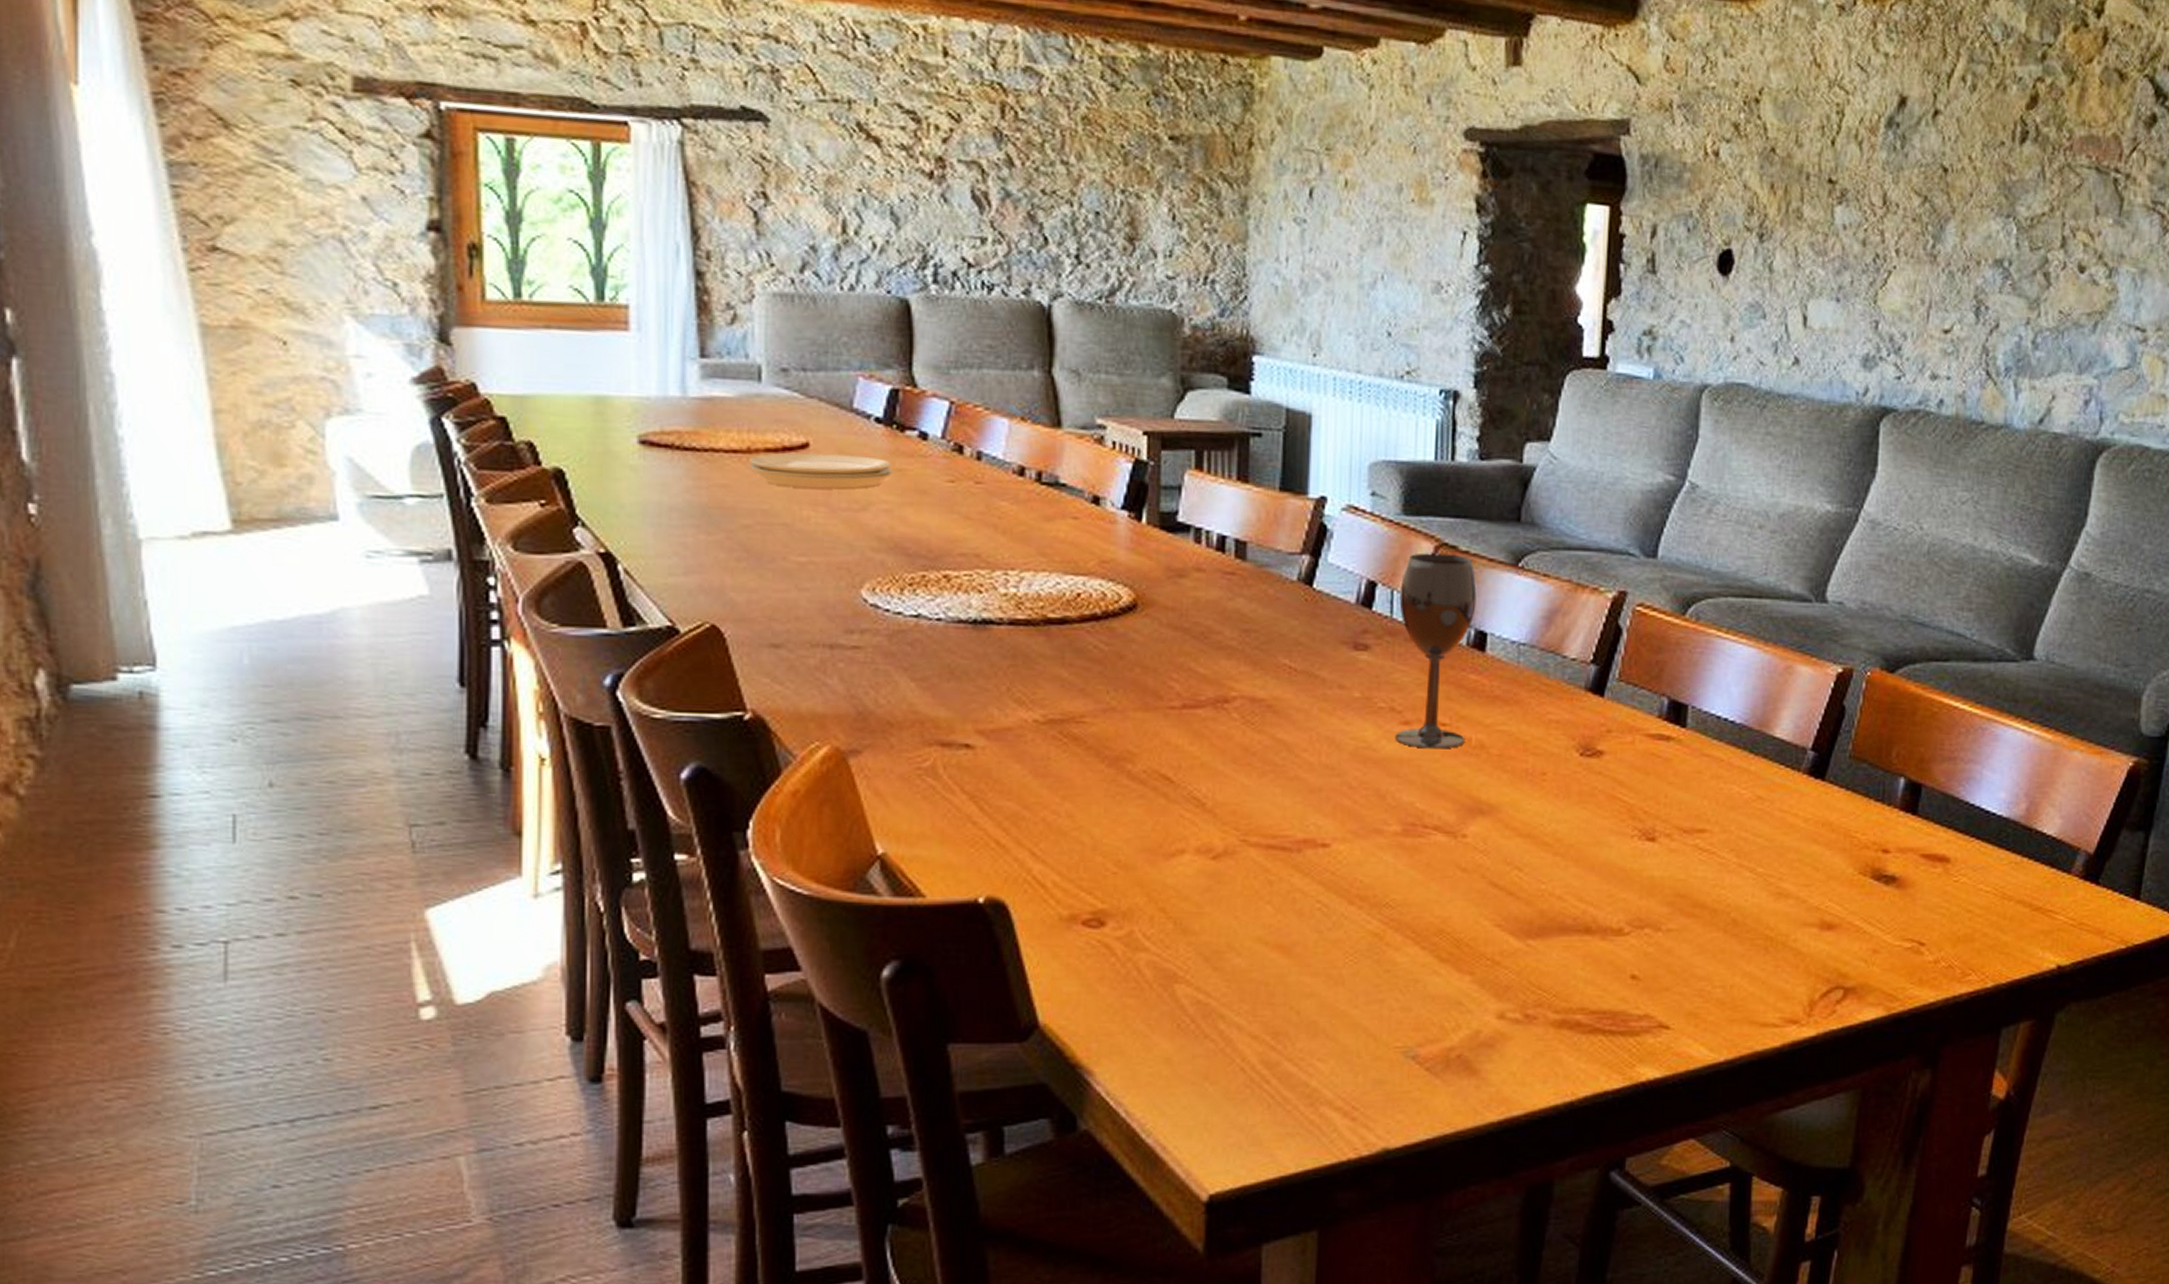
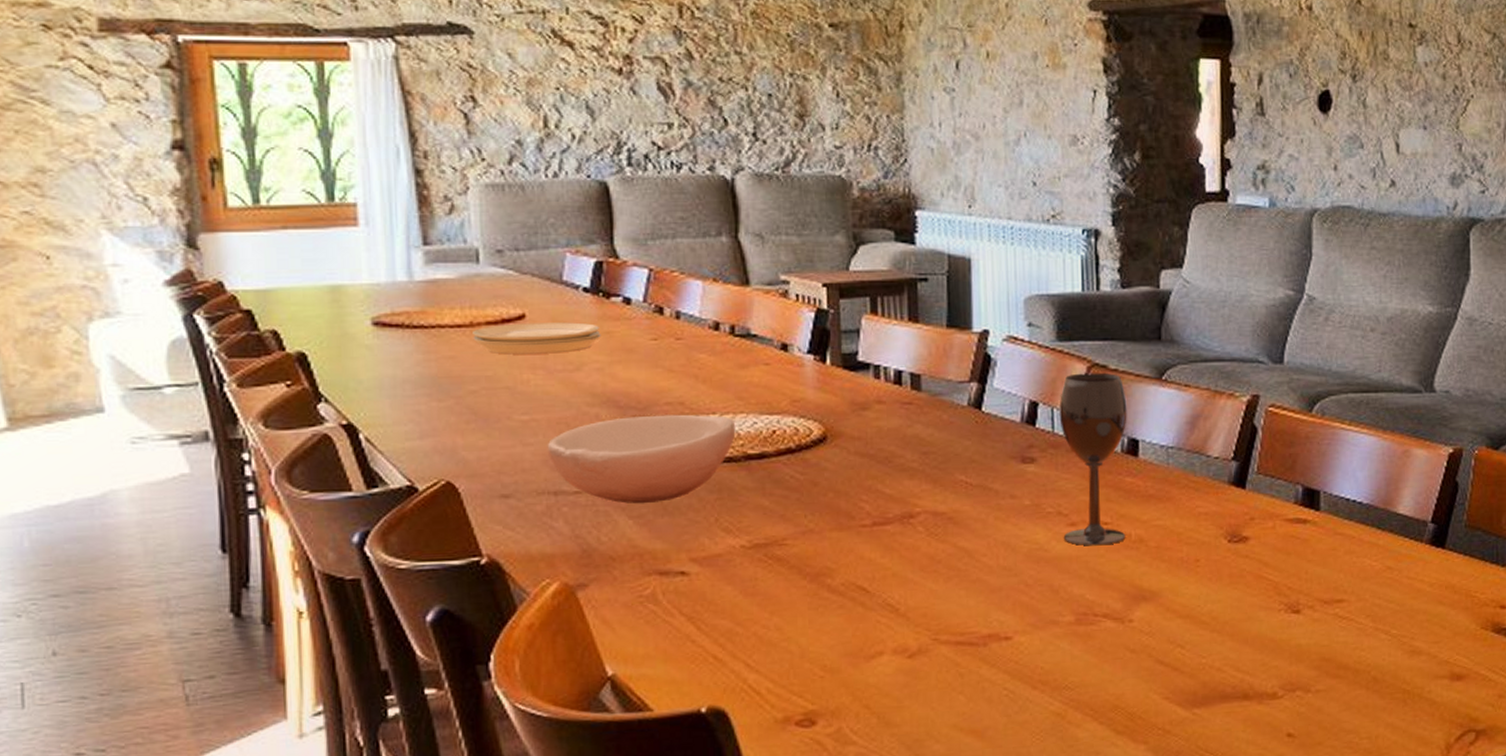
bowl: none [825,566,1036,666] -> present [547,414,736,504]

